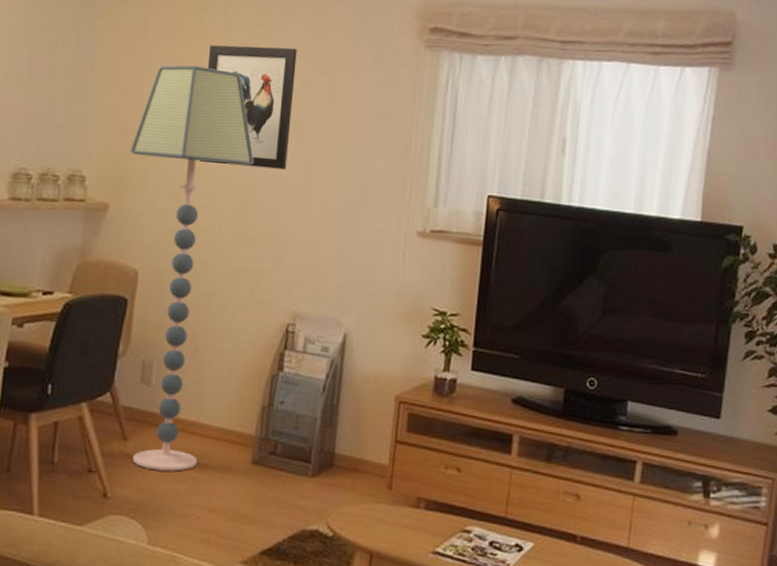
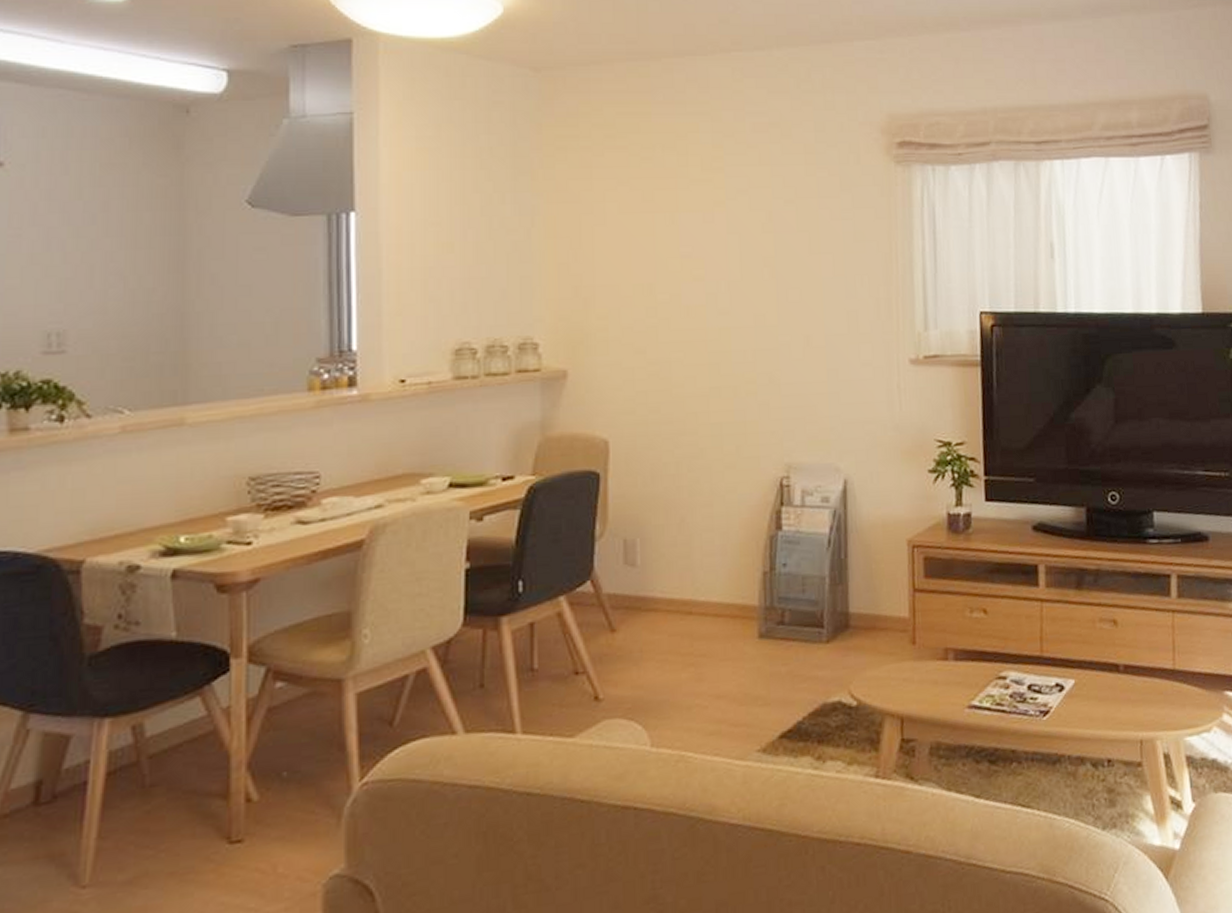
floor lamp: present [130,65,255,471] -> none [586,209,725,662]
wall art: present [199,45,297,169] -> none [662,179,761,312]

